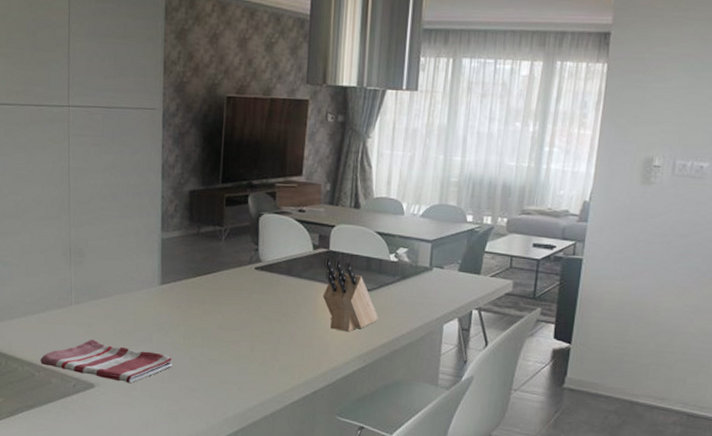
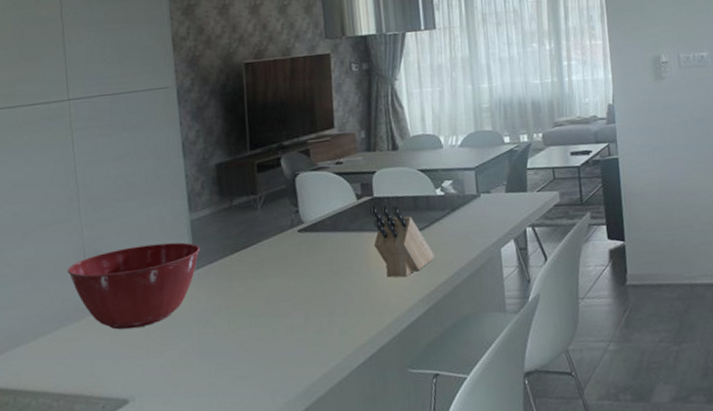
dish towel: present [40,339,173,383] -> none [58,346,219,392]
mixing bowl: none [55,252,168,325] -> present [67,242,201,330]

